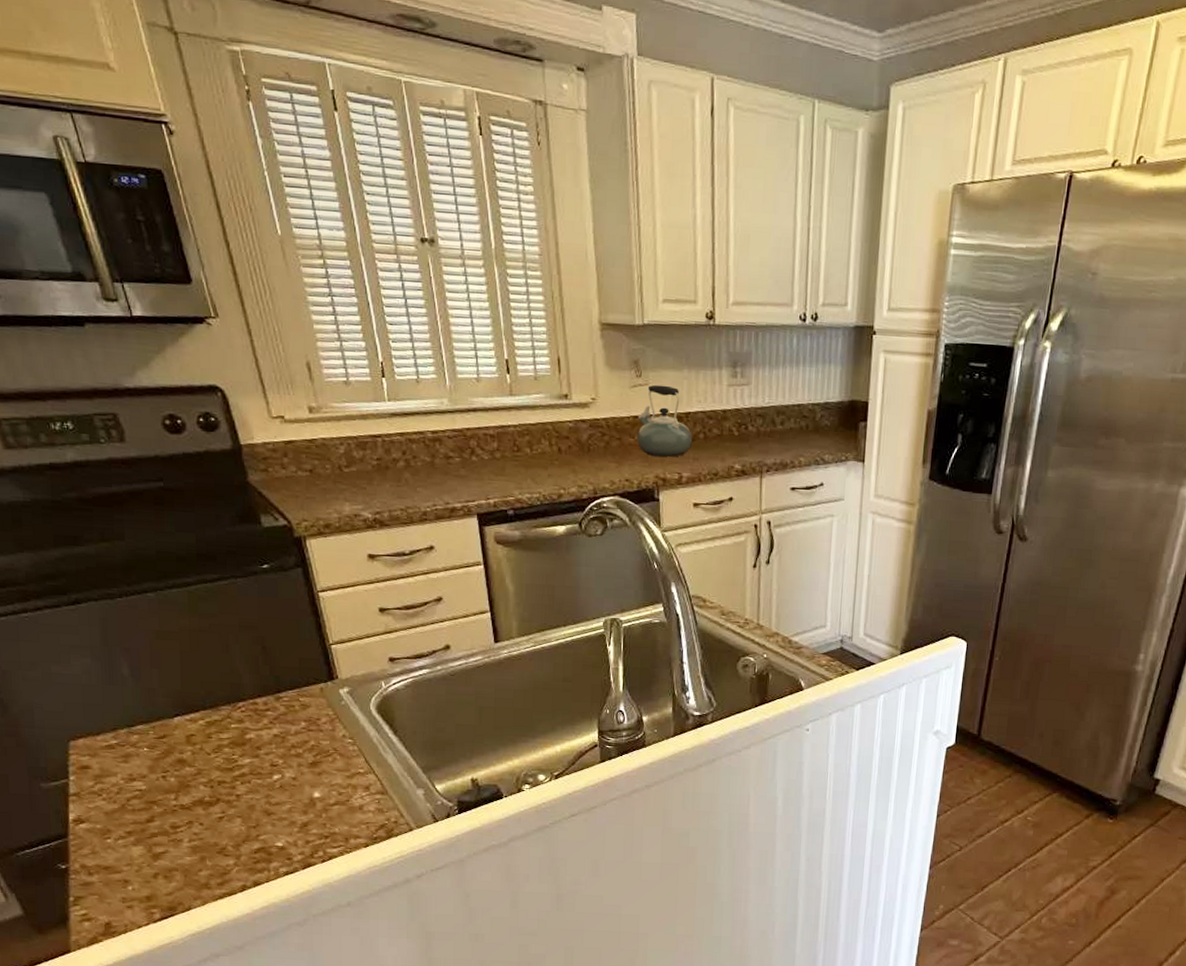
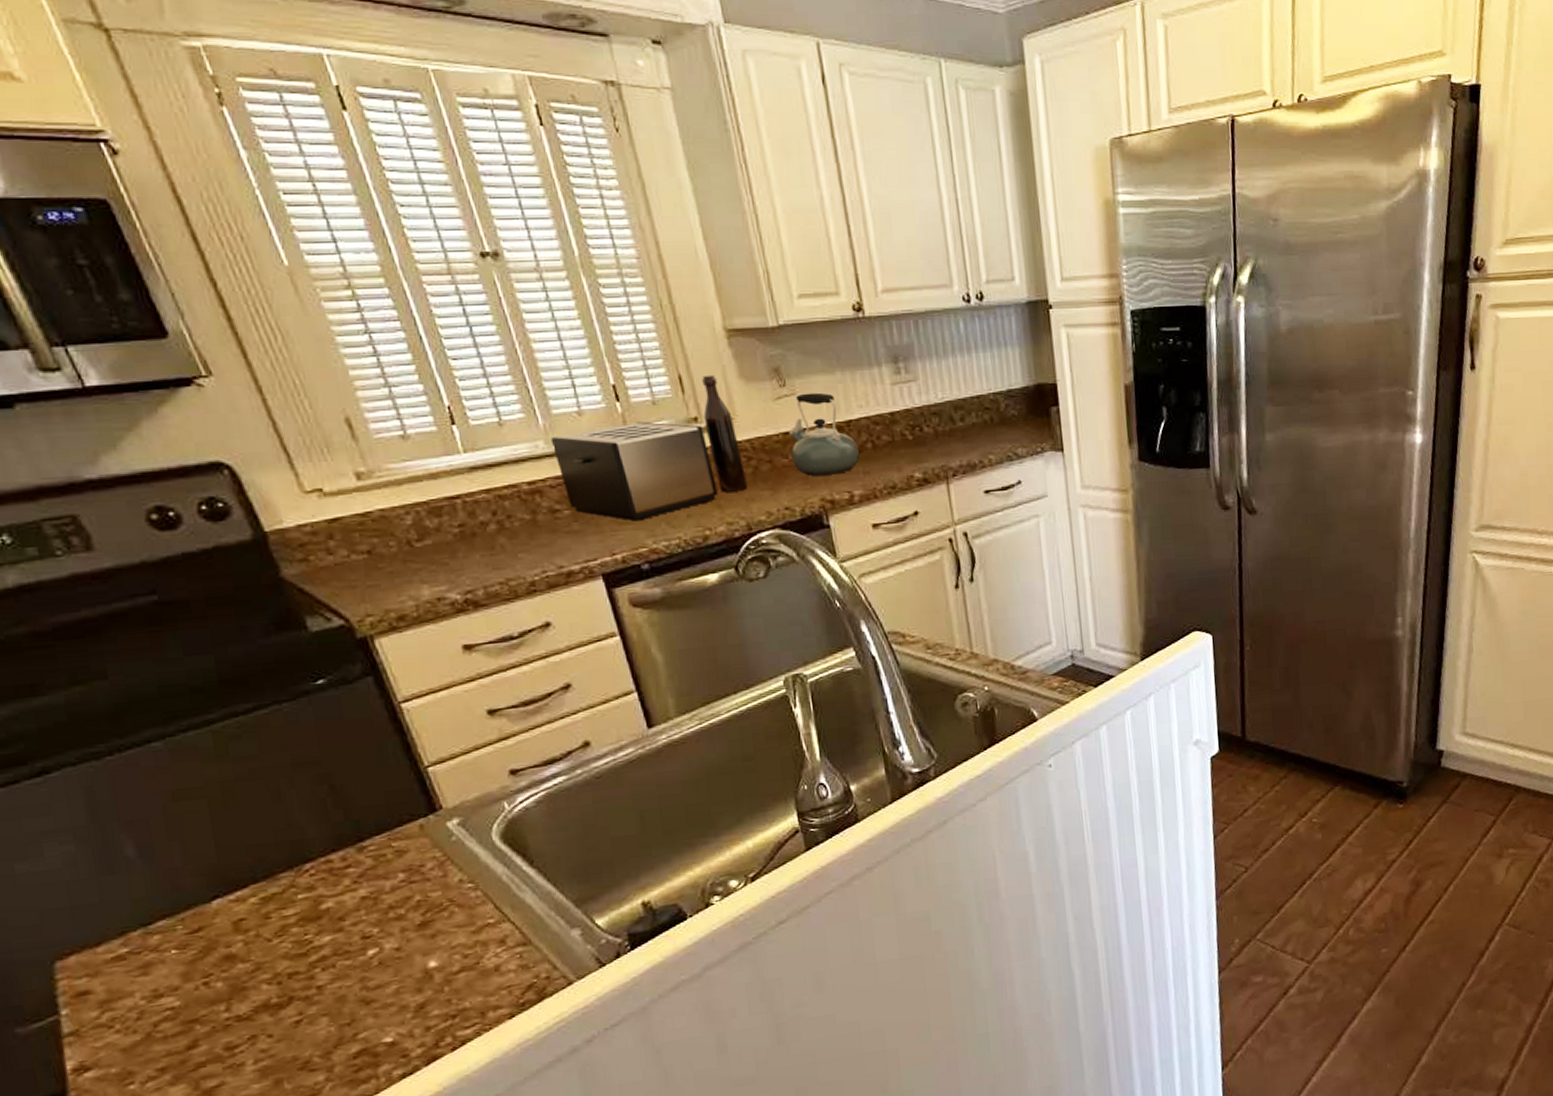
toaster: none [453,392,575,475] -> present [550,421,718,522]
wine bottle: none [572,359,599,461] -> present [702,374,748,492]

